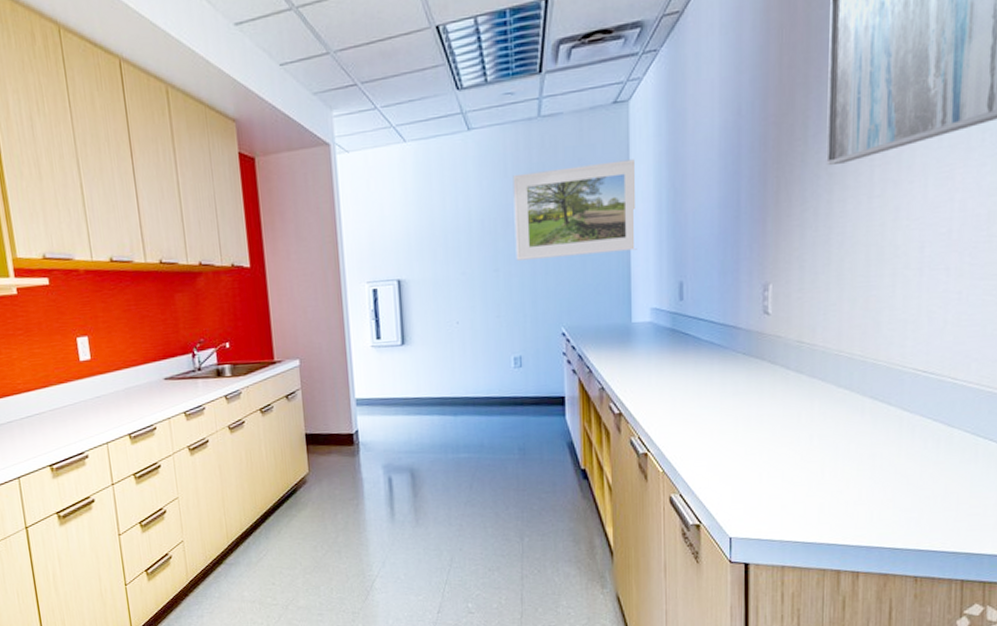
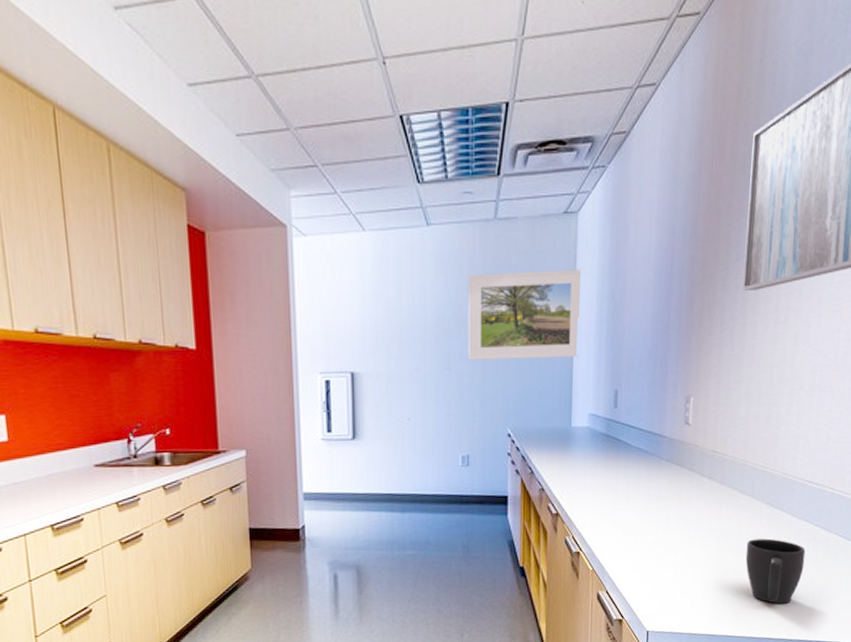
mug: none [846,436,923,509] -> present [745,538,806,604]

